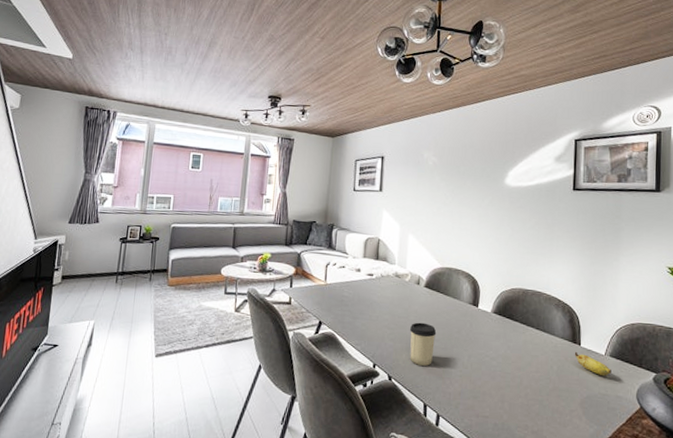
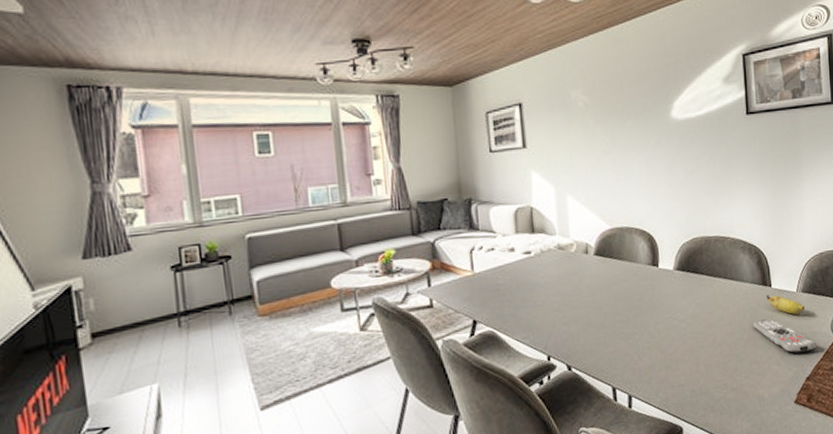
cup: present [410,322,437,366] -> none [584,296,616,347]
remote control: none [558,372,620,414] -> present [752,318,816,354]

